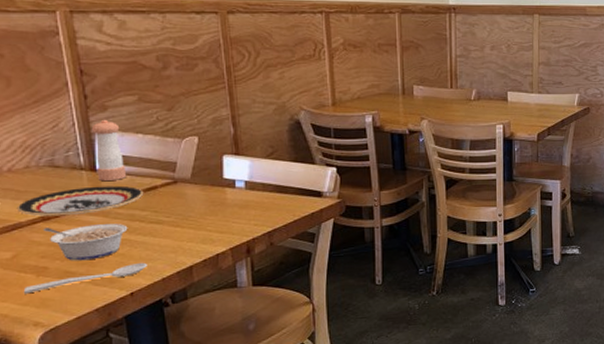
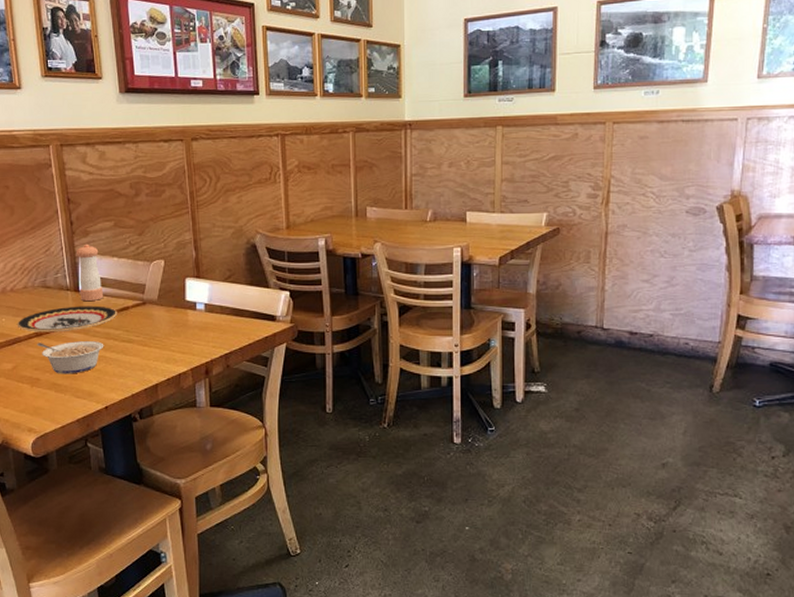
spoon: present [23,262,147,294] -> none [20,378,119,402]

